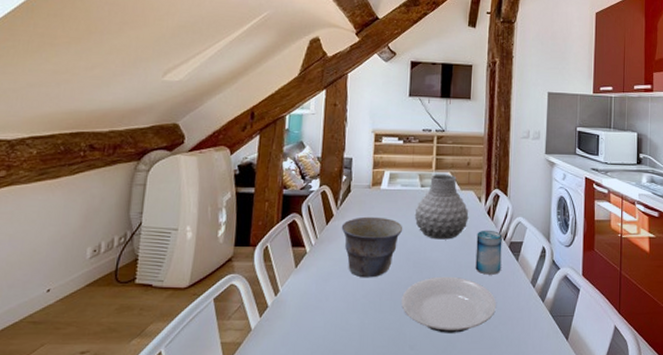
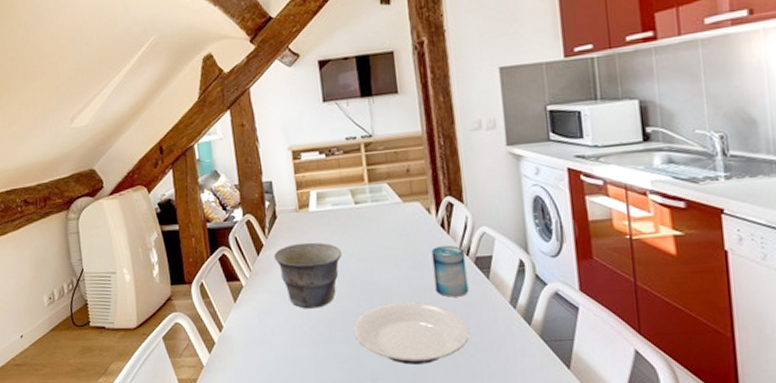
vase: present [414,174,469,240] -> none [352,186,419,262]

